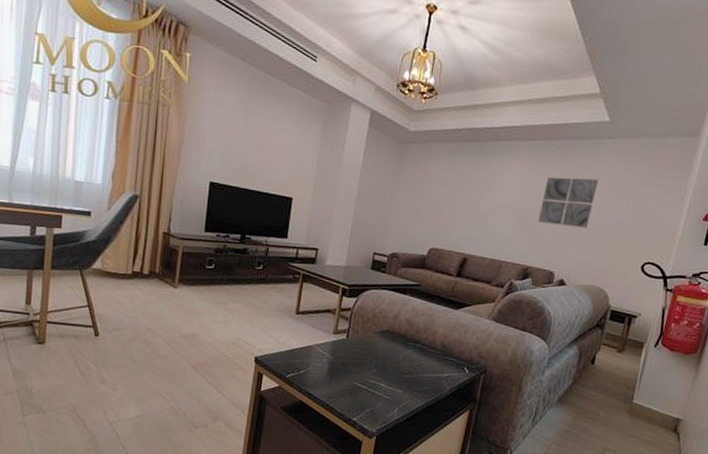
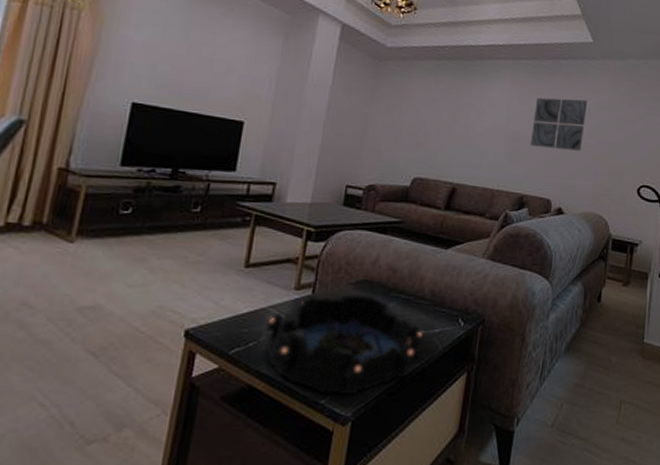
decorative bowl: none [311,338,435,417] -> present [264,293,424,396]

